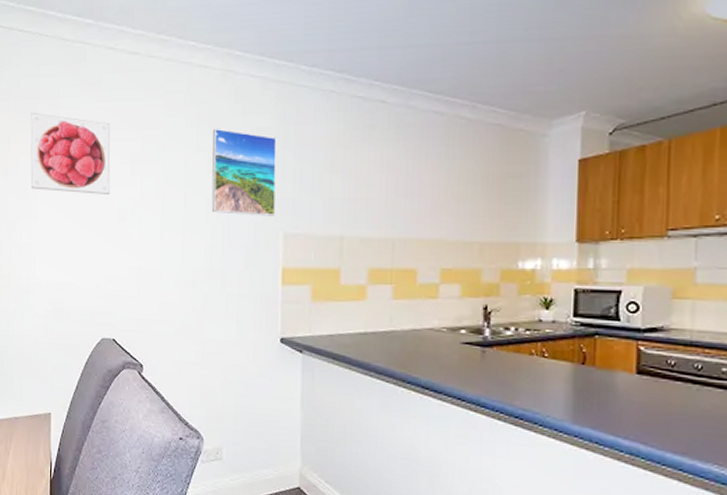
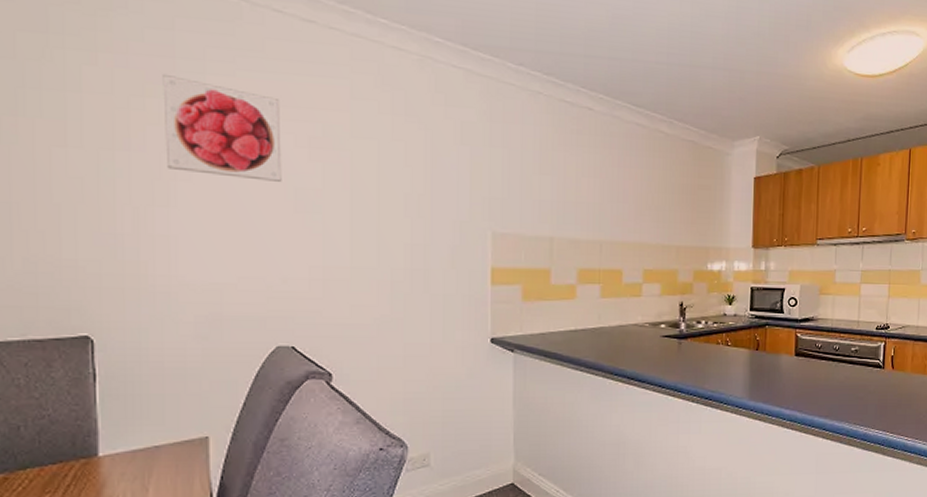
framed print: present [211,128,277,216] -> none [409,117,484,215]

